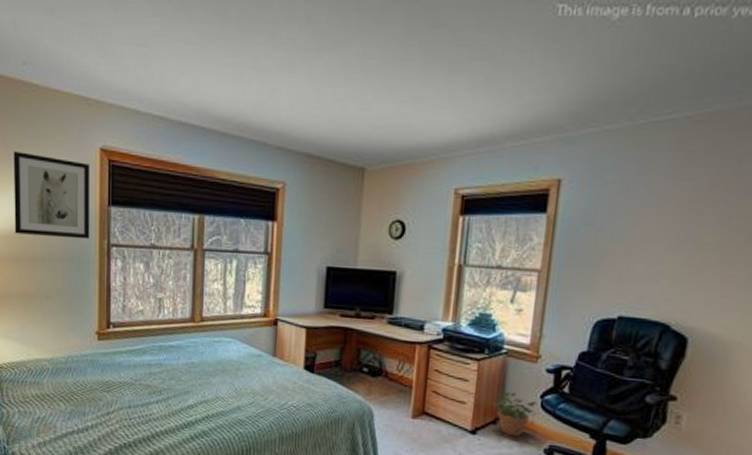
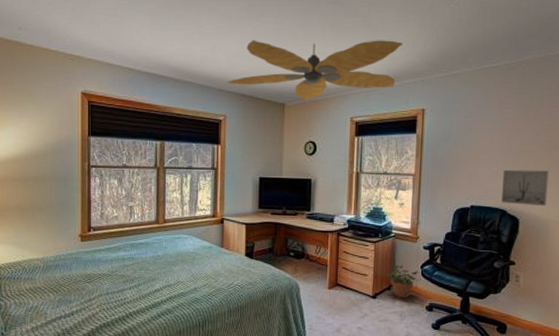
wall art: present [13,150,90,240] -> none [10,95,74,163]
ceiling fan: none [288,79,536,164] -> present [227,40,403,100]
wall art: none [664,267,739,321] -> present [501,169,549,206]

